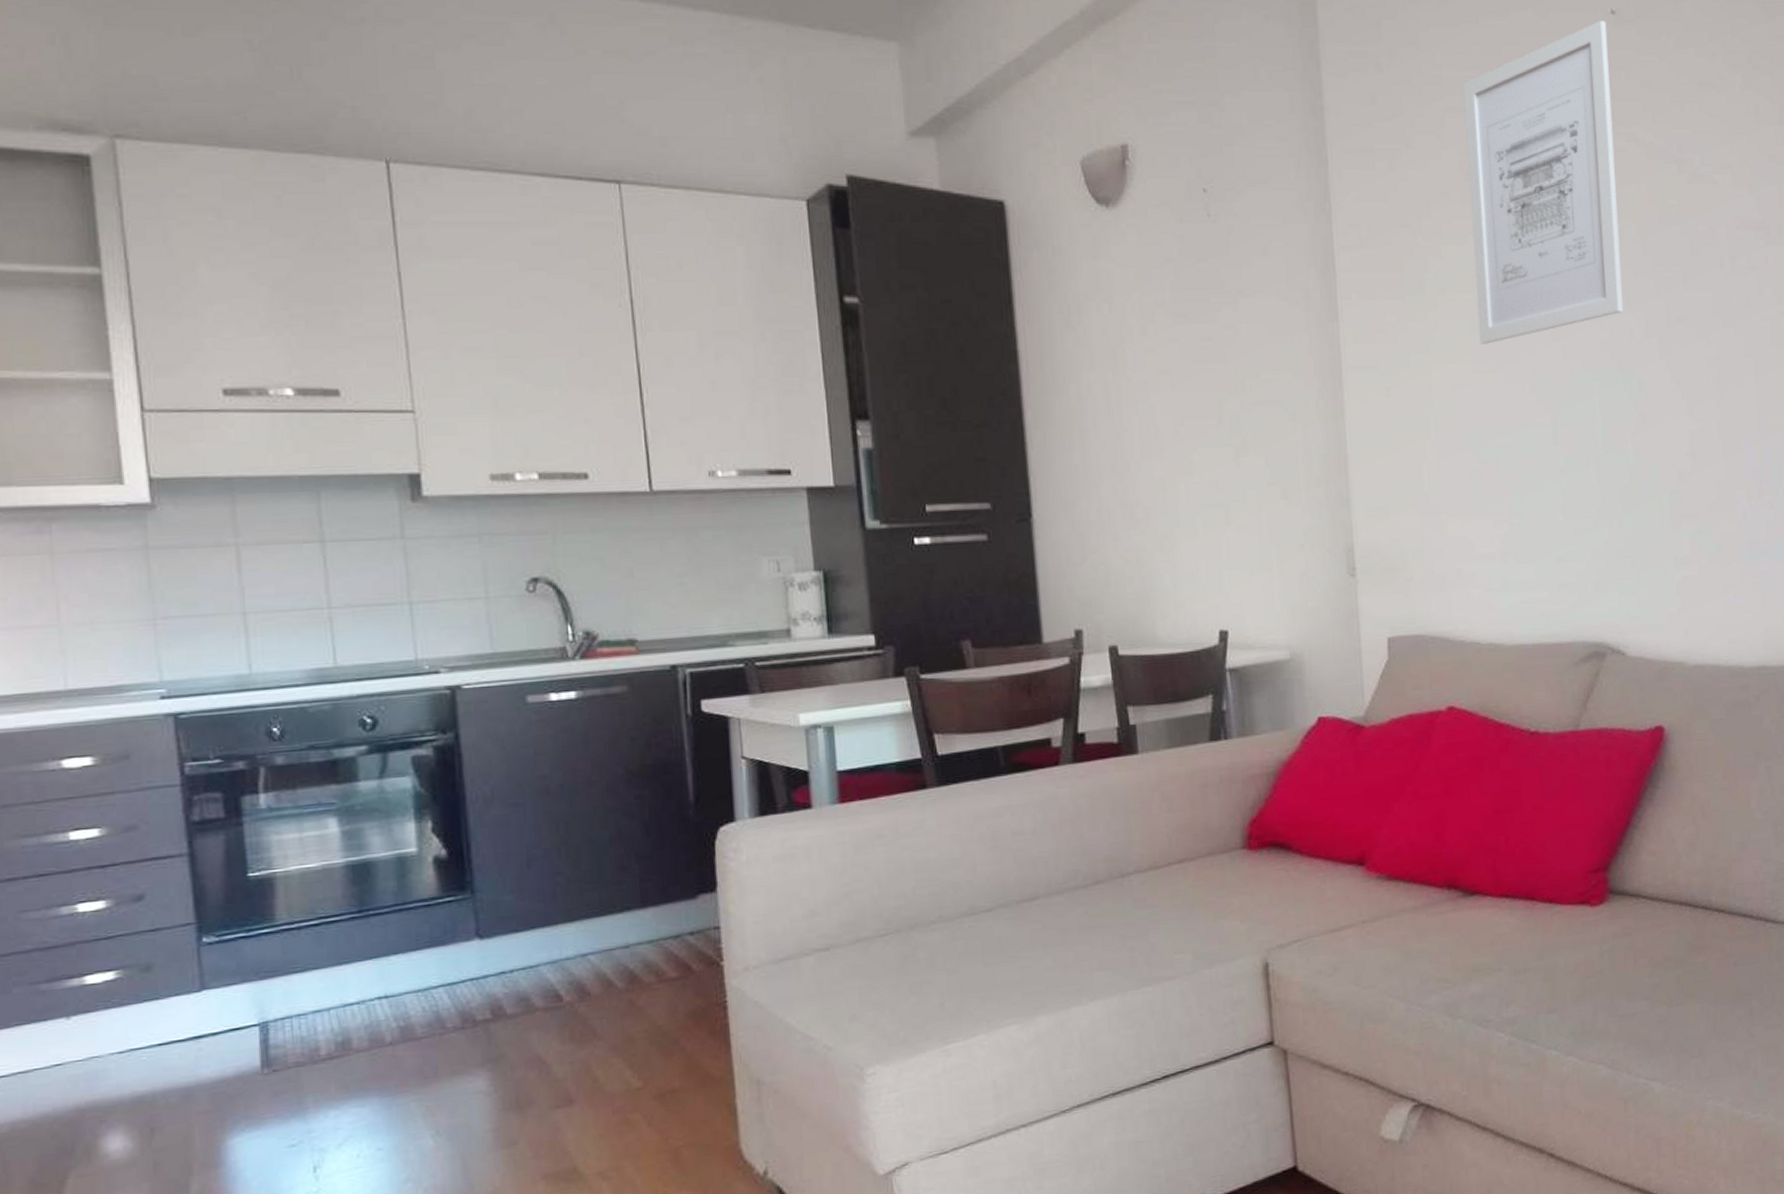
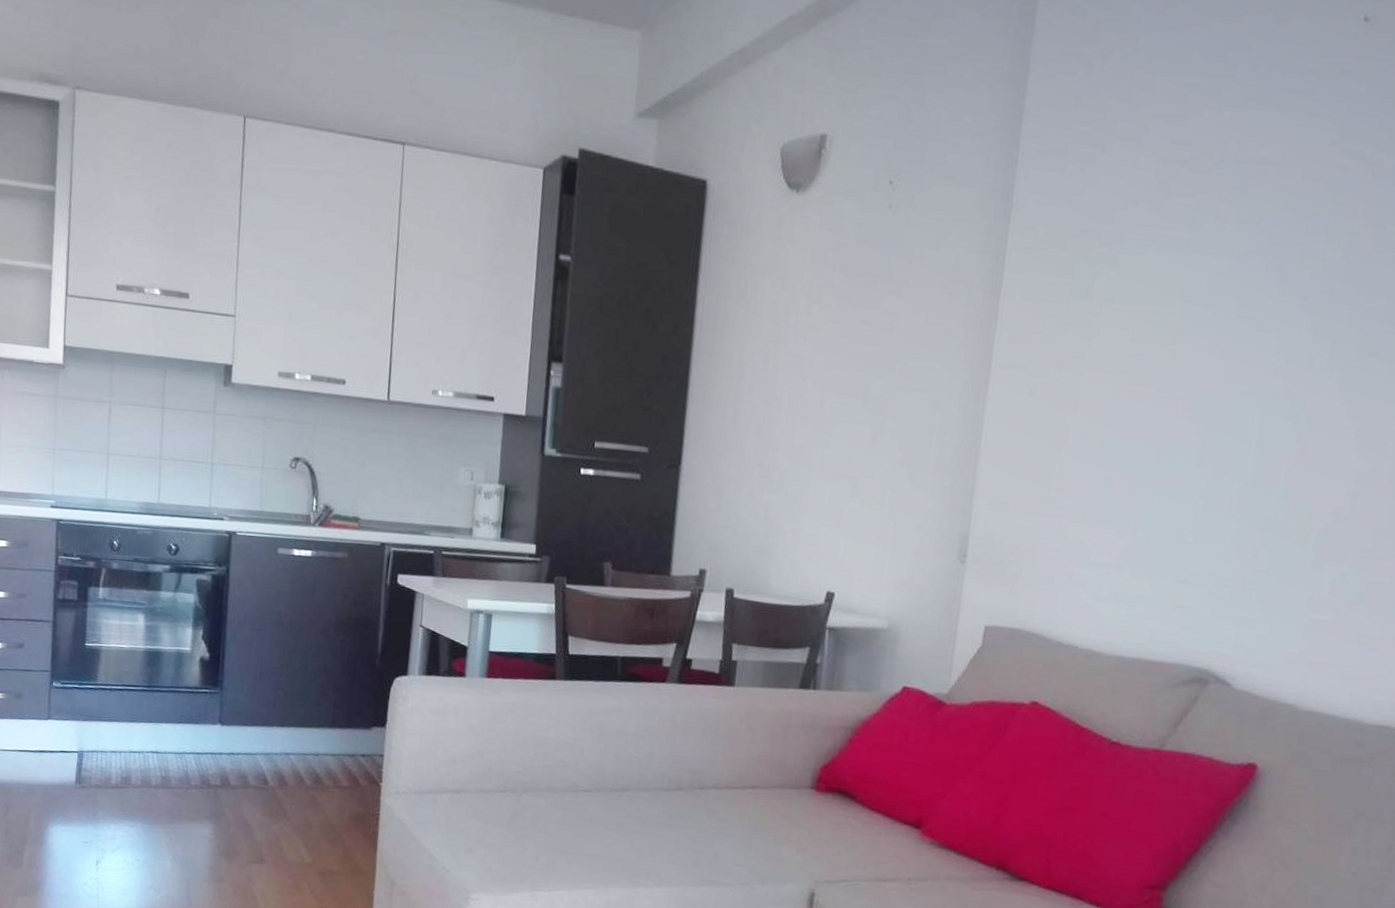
wall art: present [1463,20,1623,344] -> none [1139,28,1356,357]

